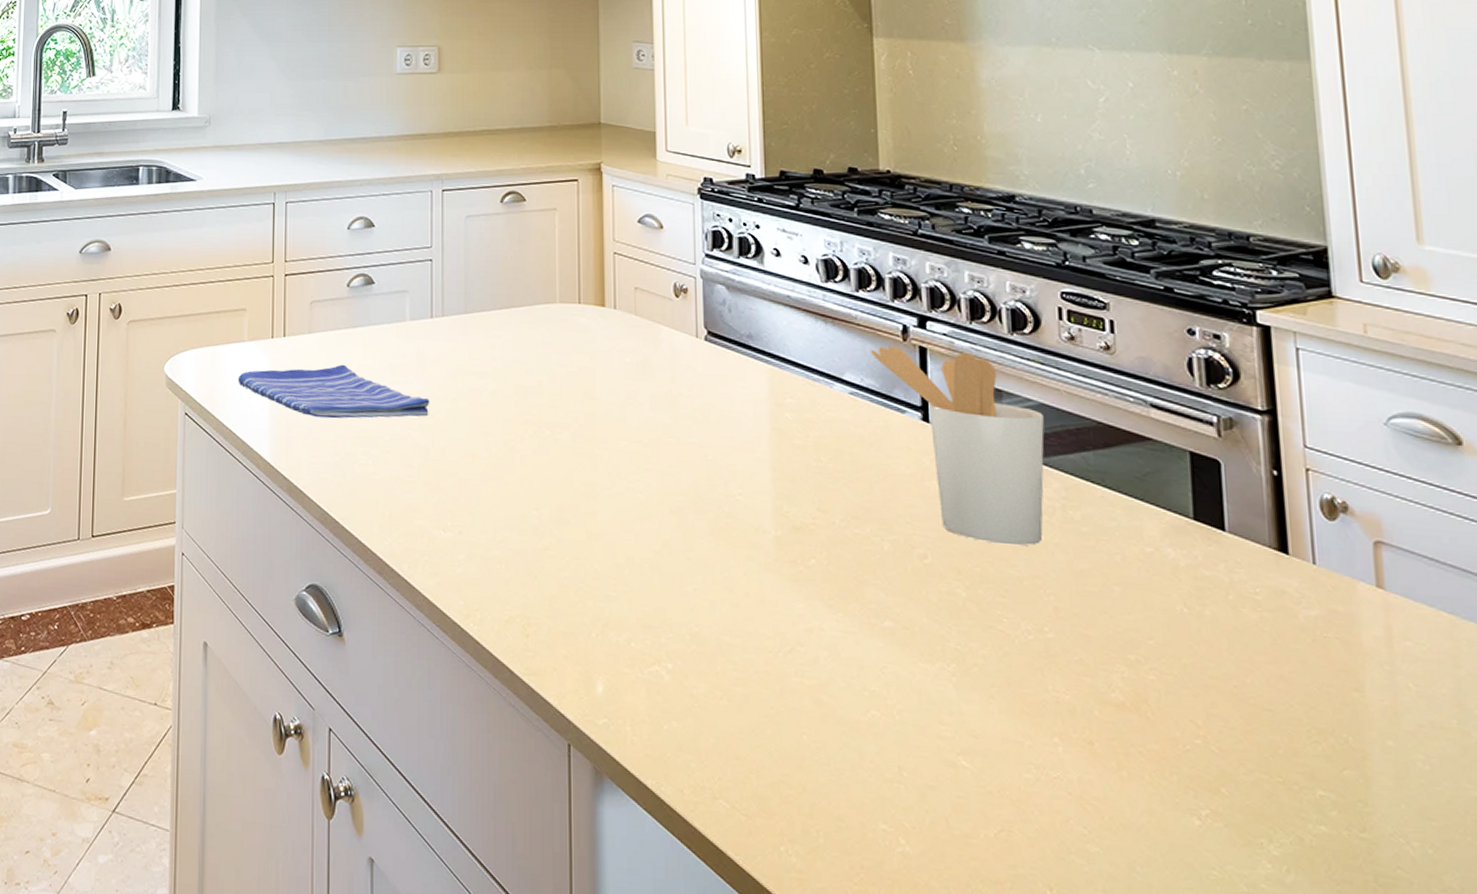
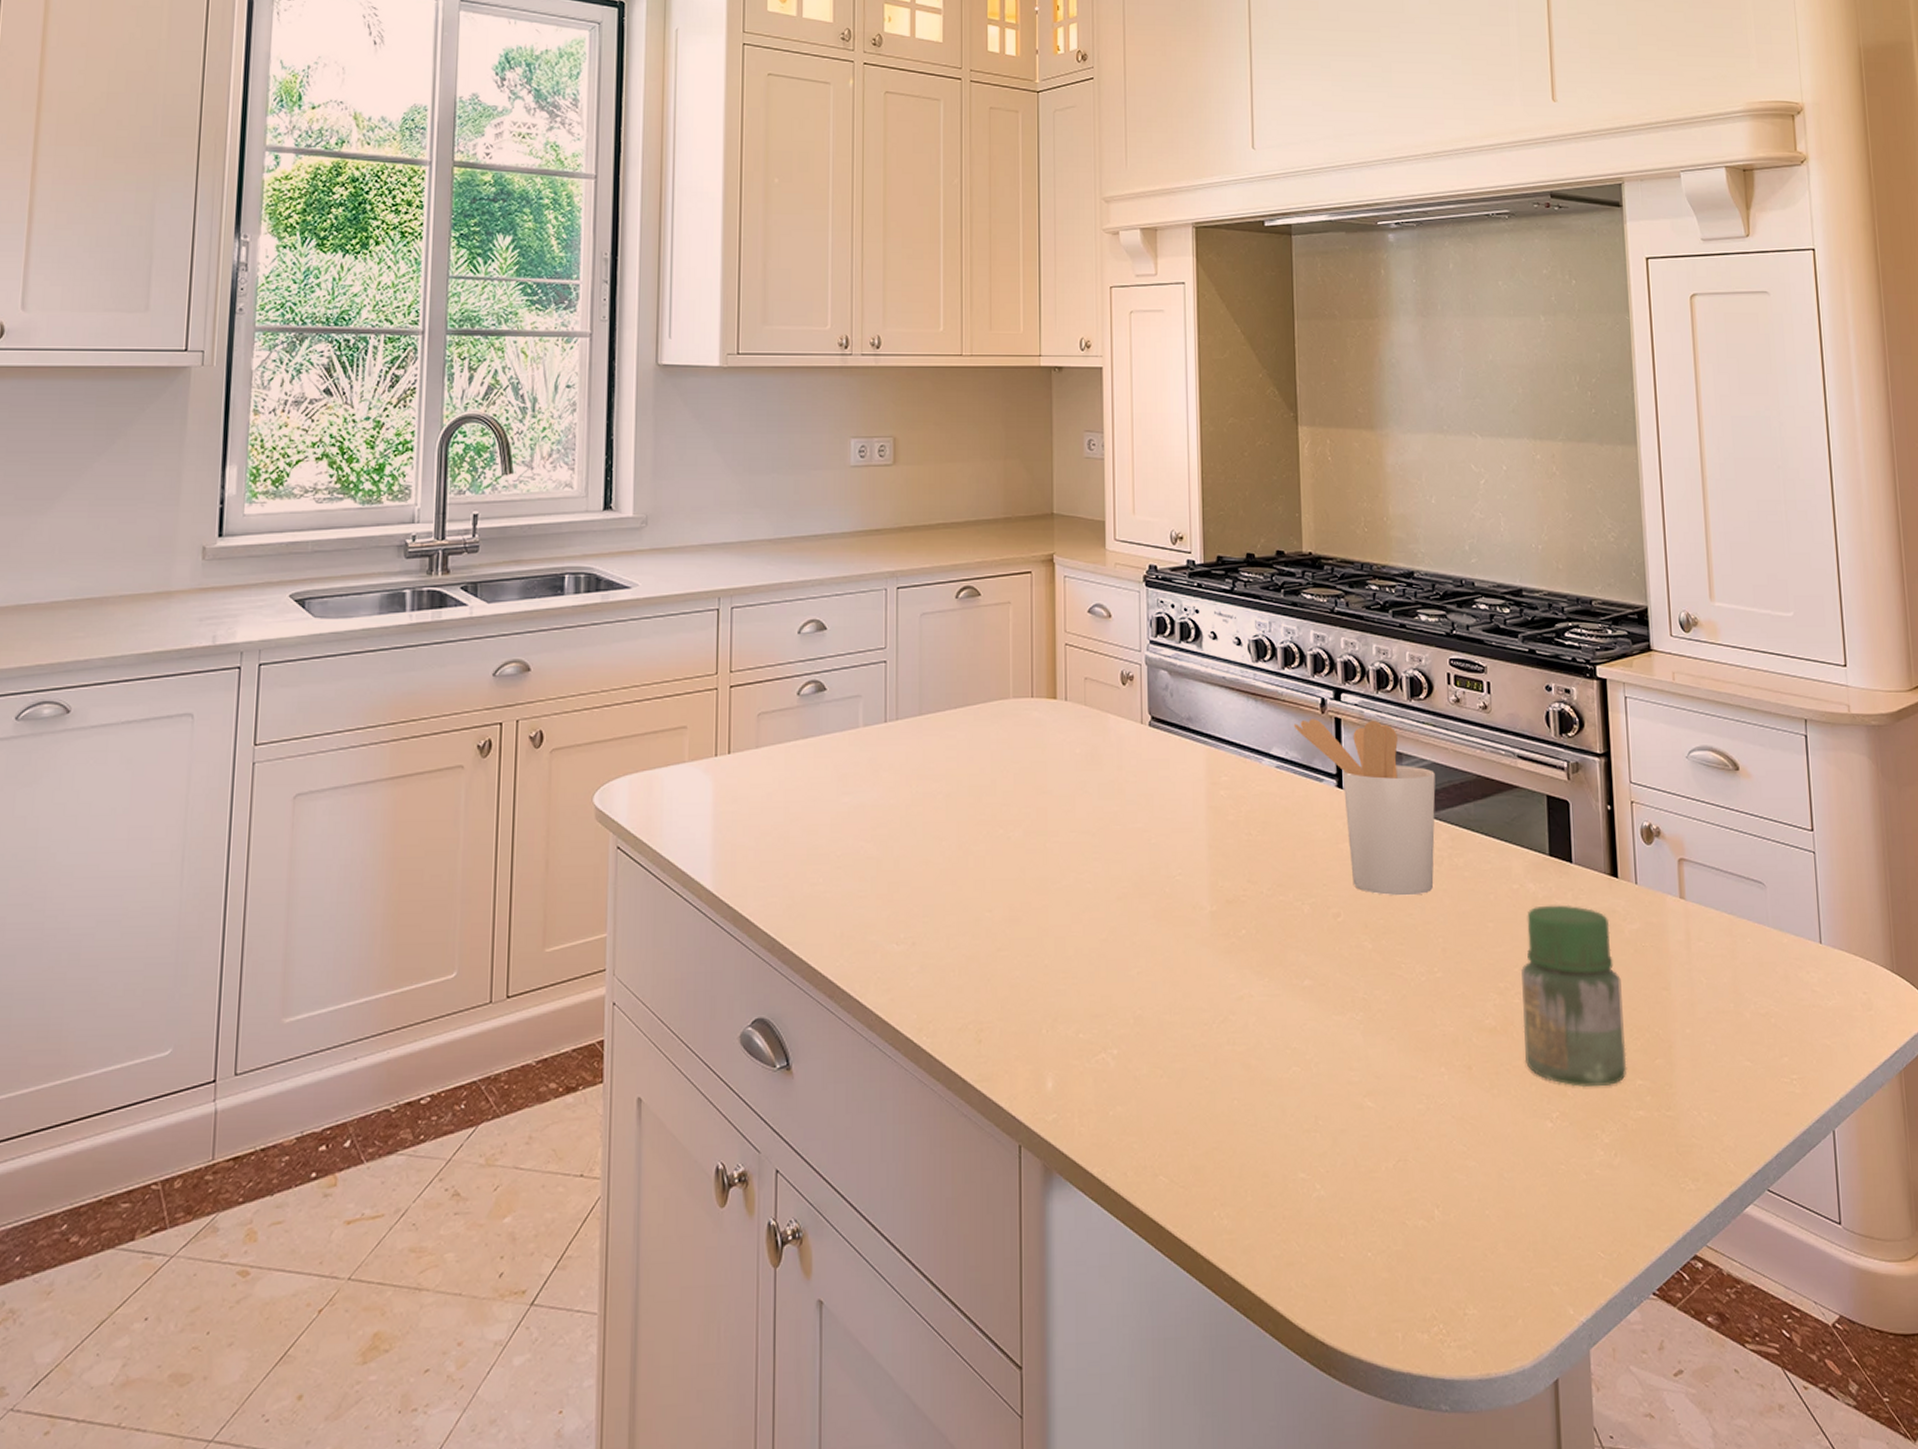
dish towel: present [238,364,430,419] -> none [677,778,884,838]
jar: none [1158,575,1304,791] -> present [1521,904,1627,1088]

